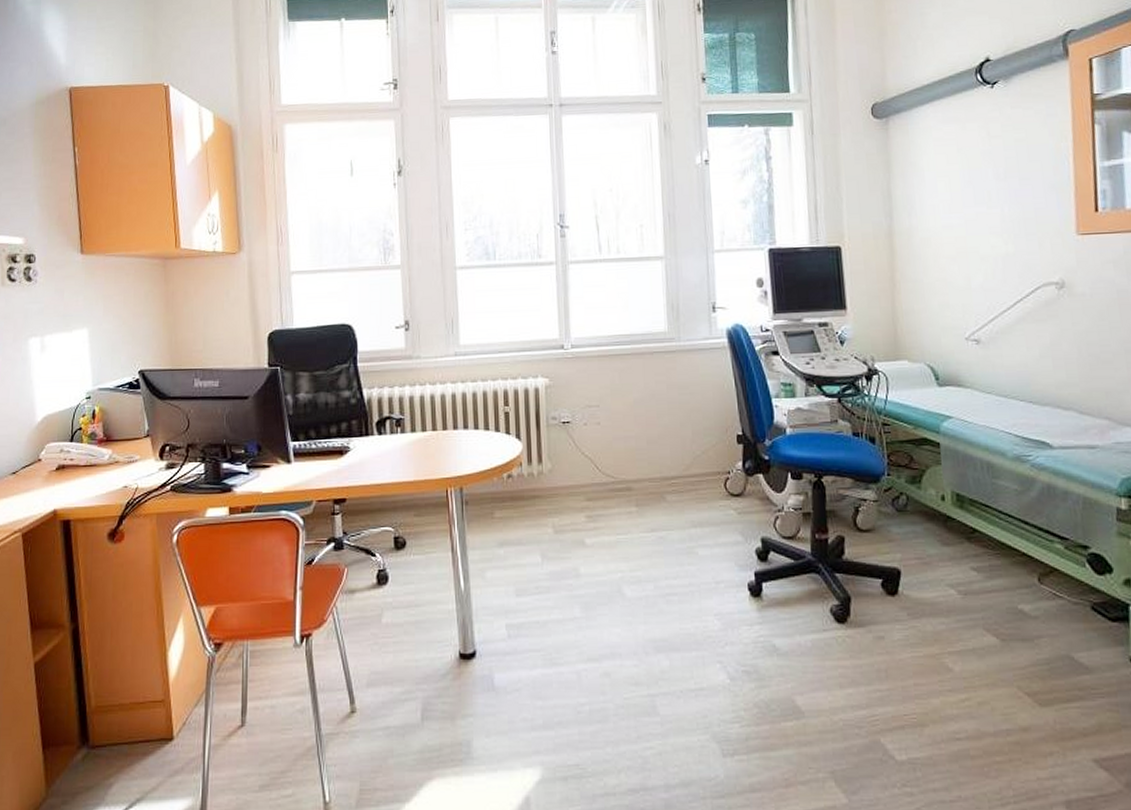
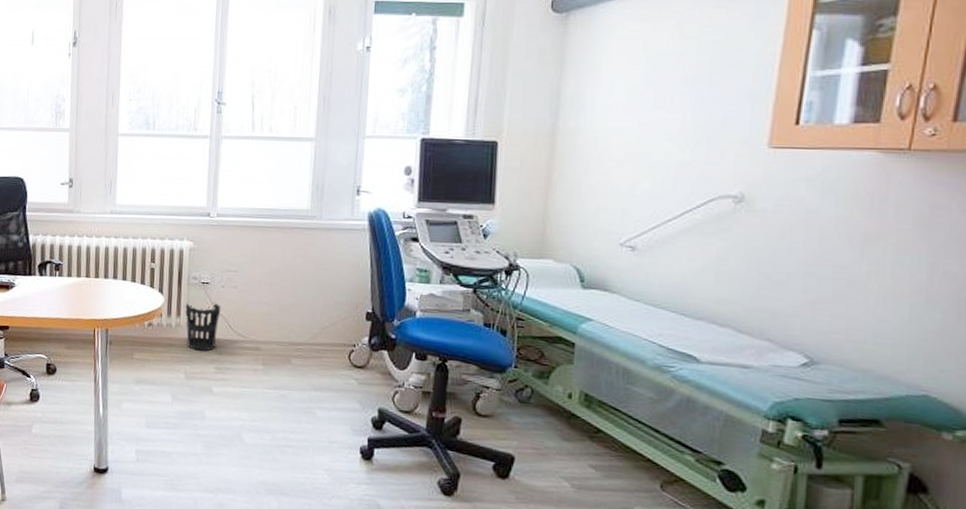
wastebasket: none [545,443,586,499] -> present [184,301,221,351]

